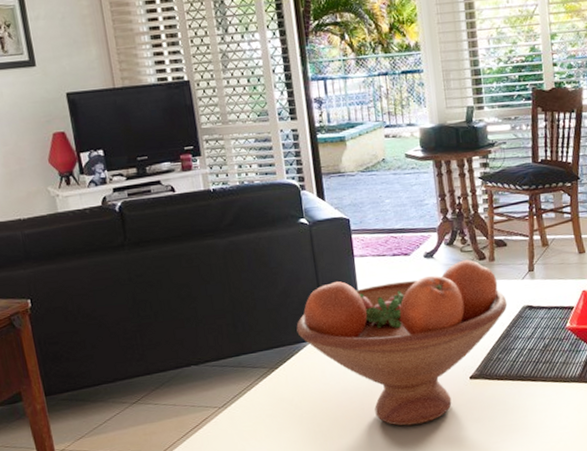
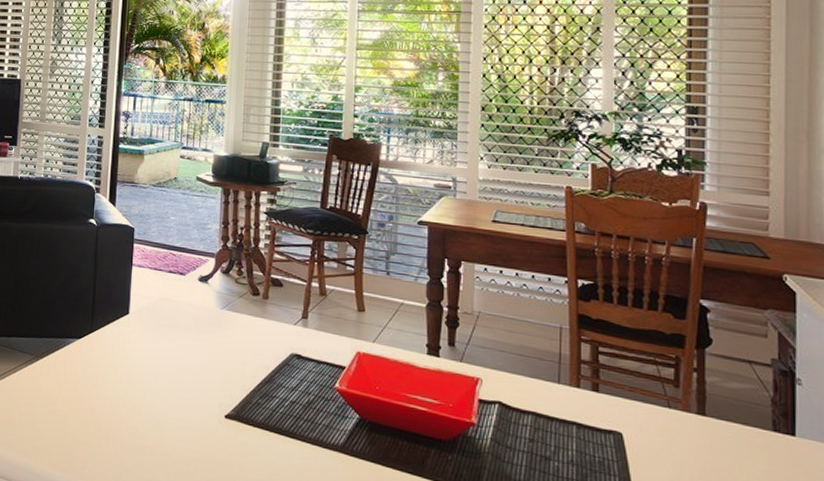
fruit bowl: present [296,259,508,426] -> none [67,286,275,453]

